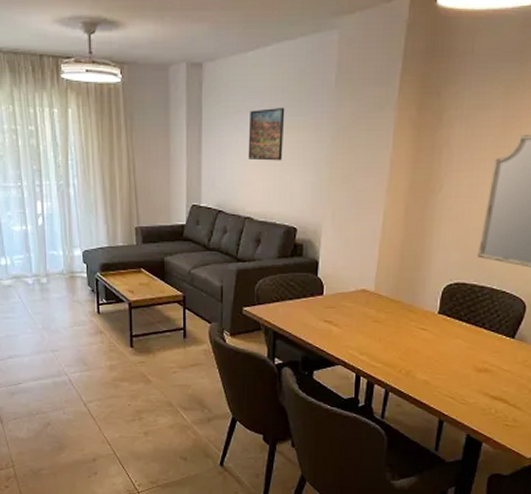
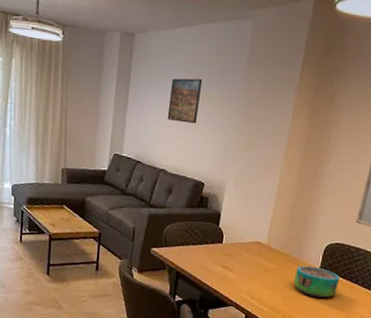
decorative bowl: none [408,312,463,347] -> present [293,265,340,298]

